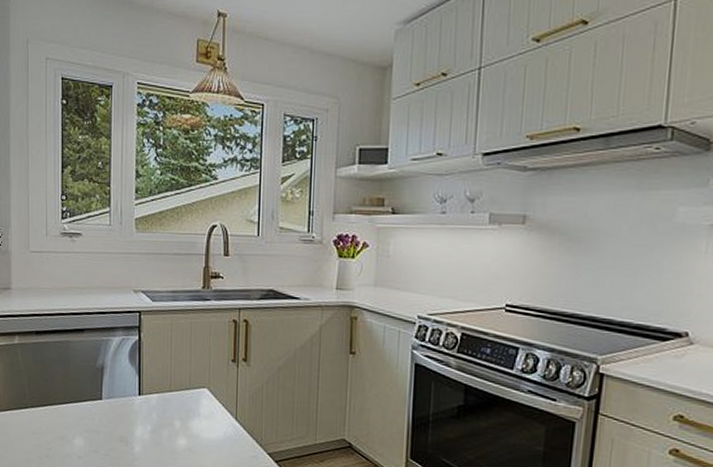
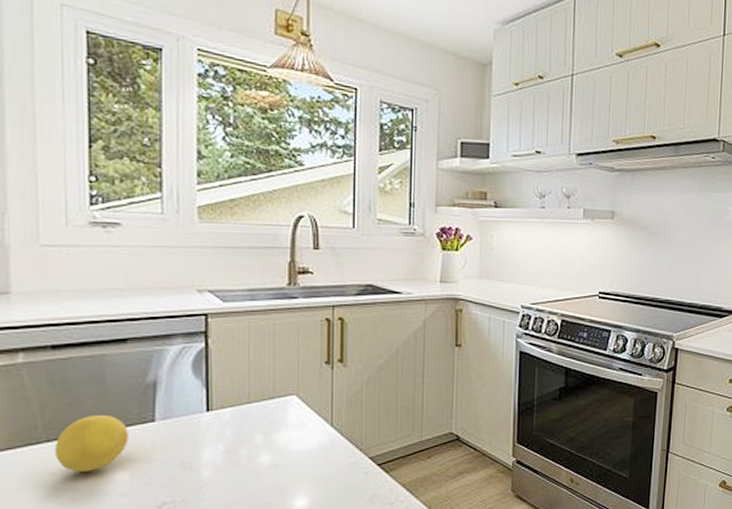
lemon: none [36,389,84,435] -> present [54,414,129,472]

